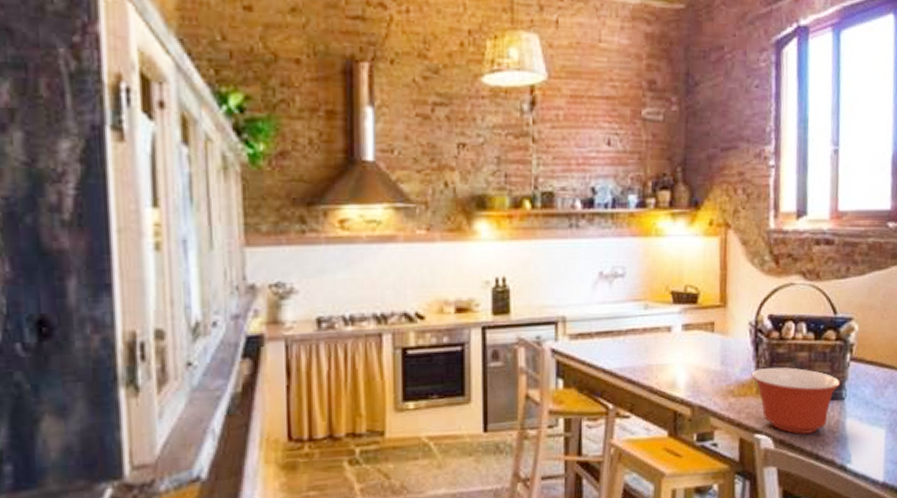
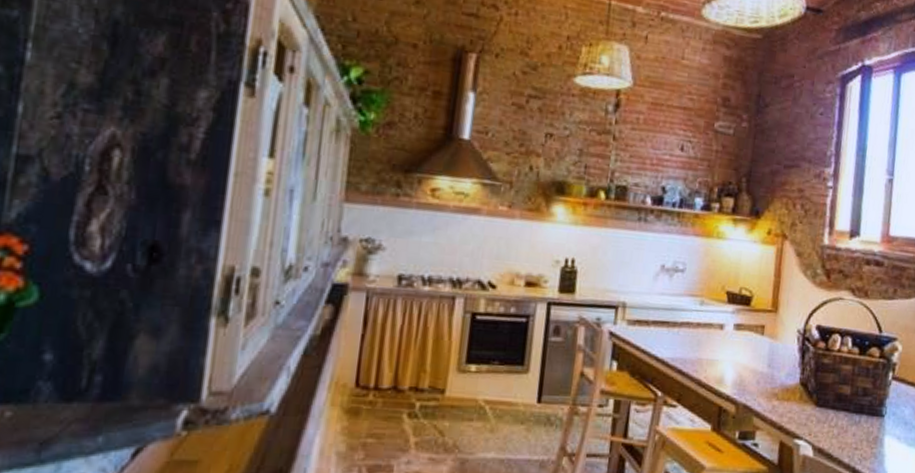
mixing bowl: present [751,367,841,434] -> none [796,376,882,446]

